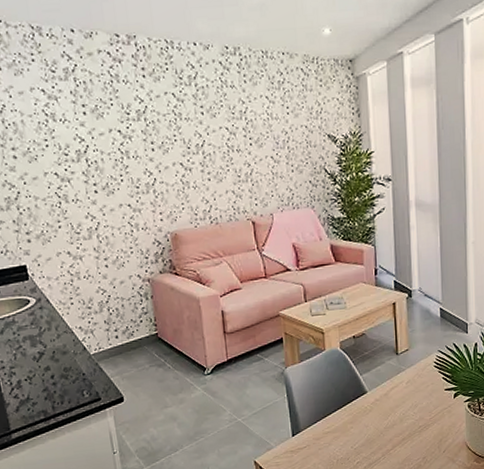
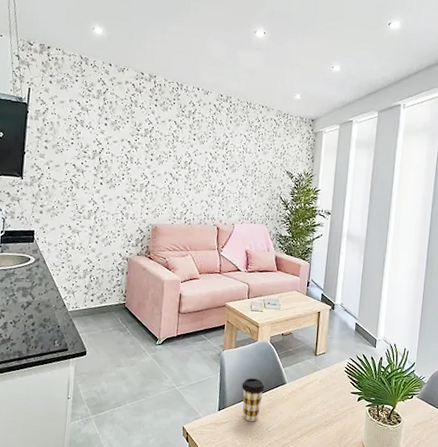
coffee cup: none [315,393,342,442] -> present [242,378,265,421]

